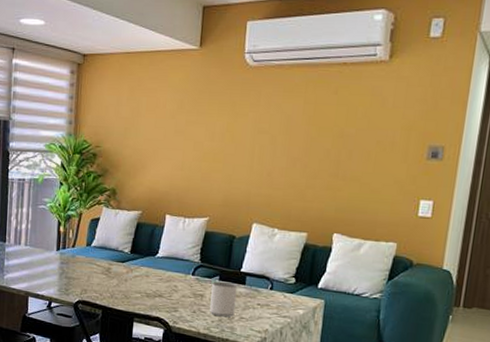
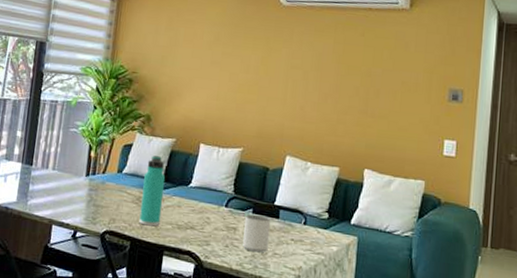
thermos bottle: none [109,228,133,295] -> present [139,155,165,226]

